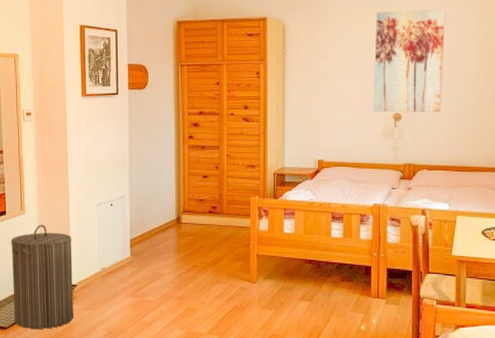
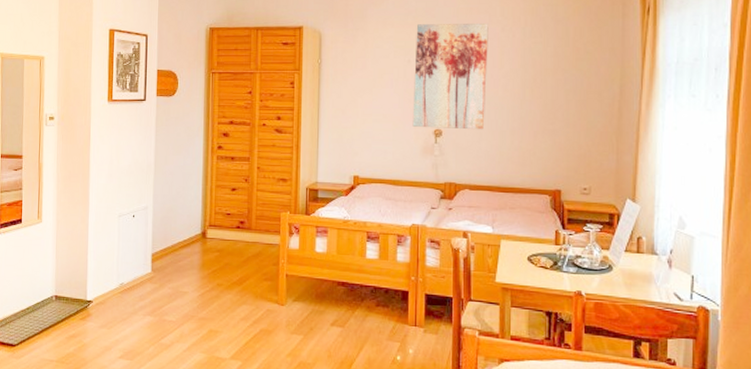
laundry hamper: present [11,225,74,329] -> none [24,235,90,348]

